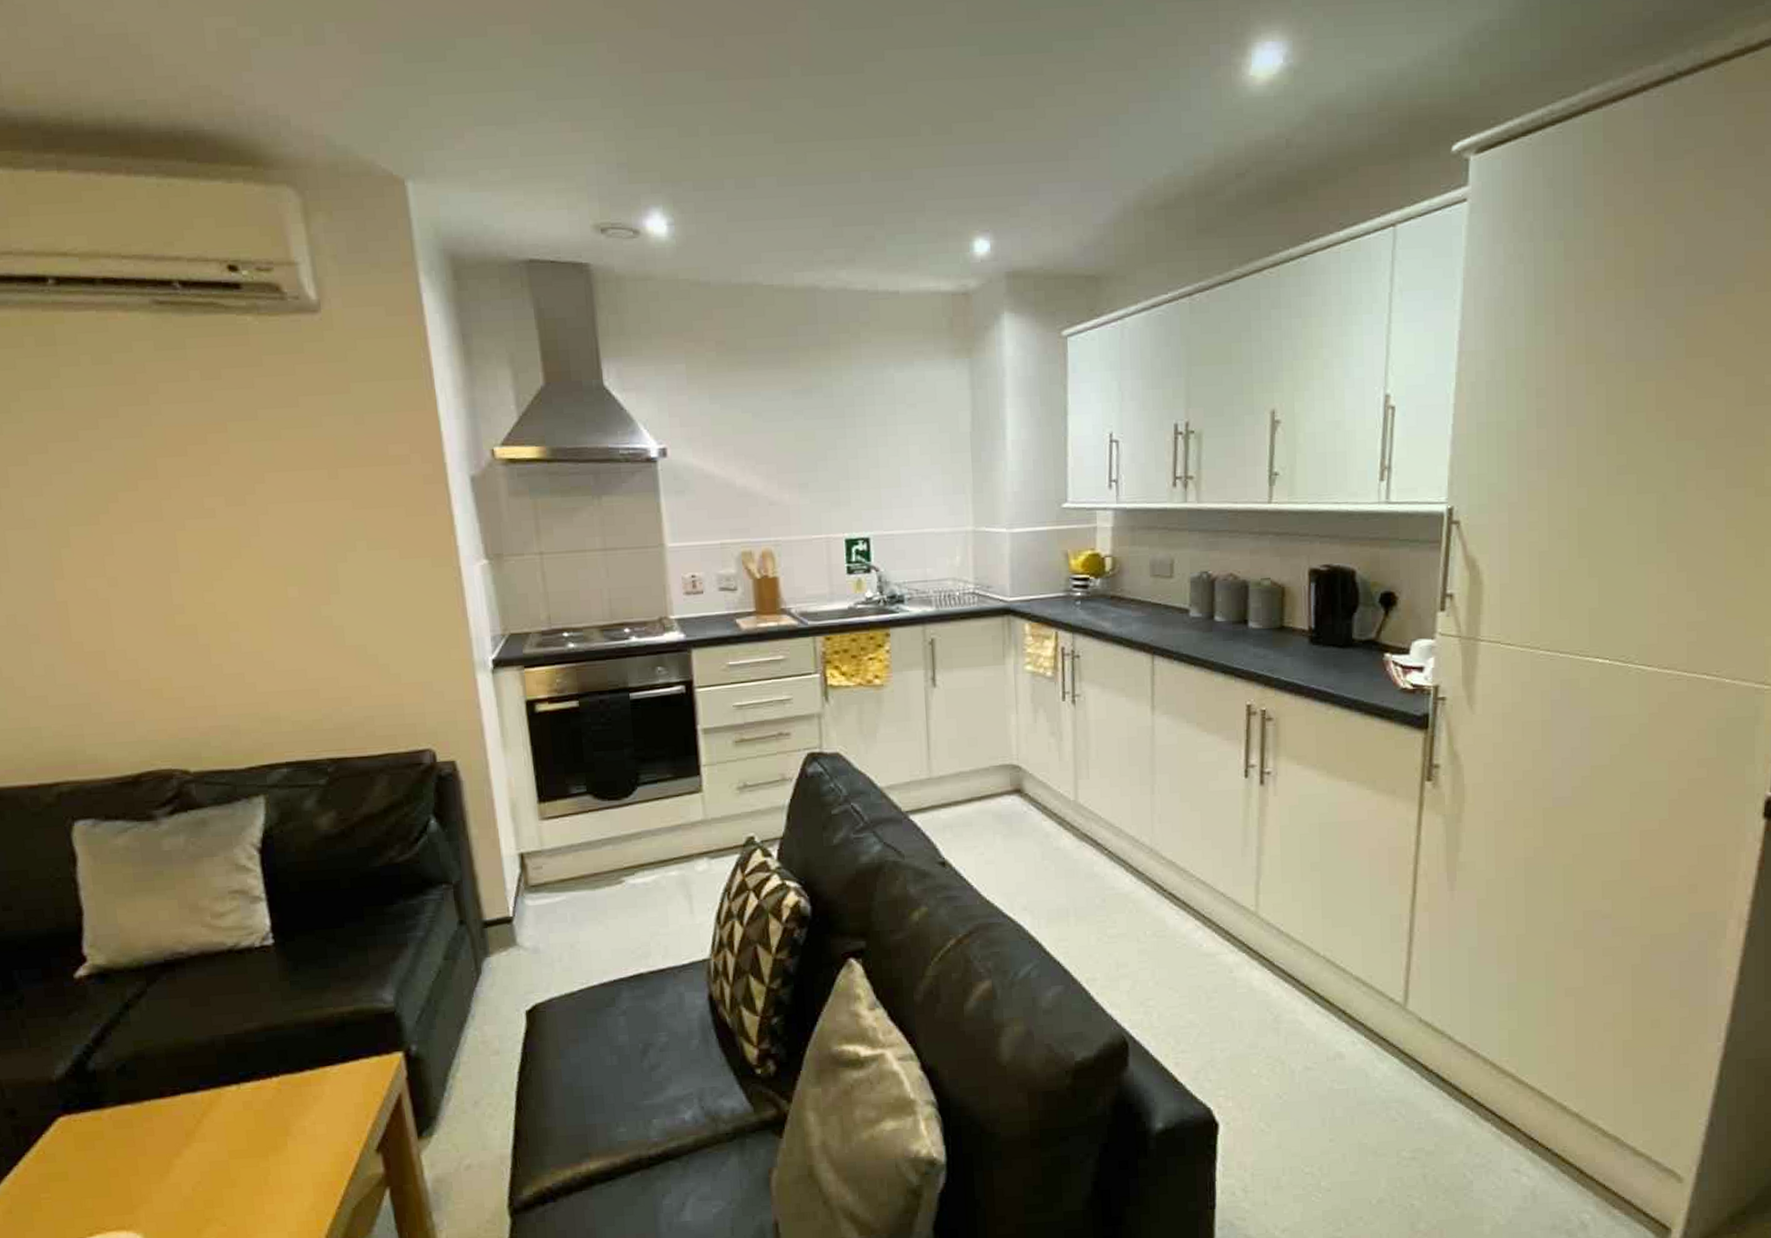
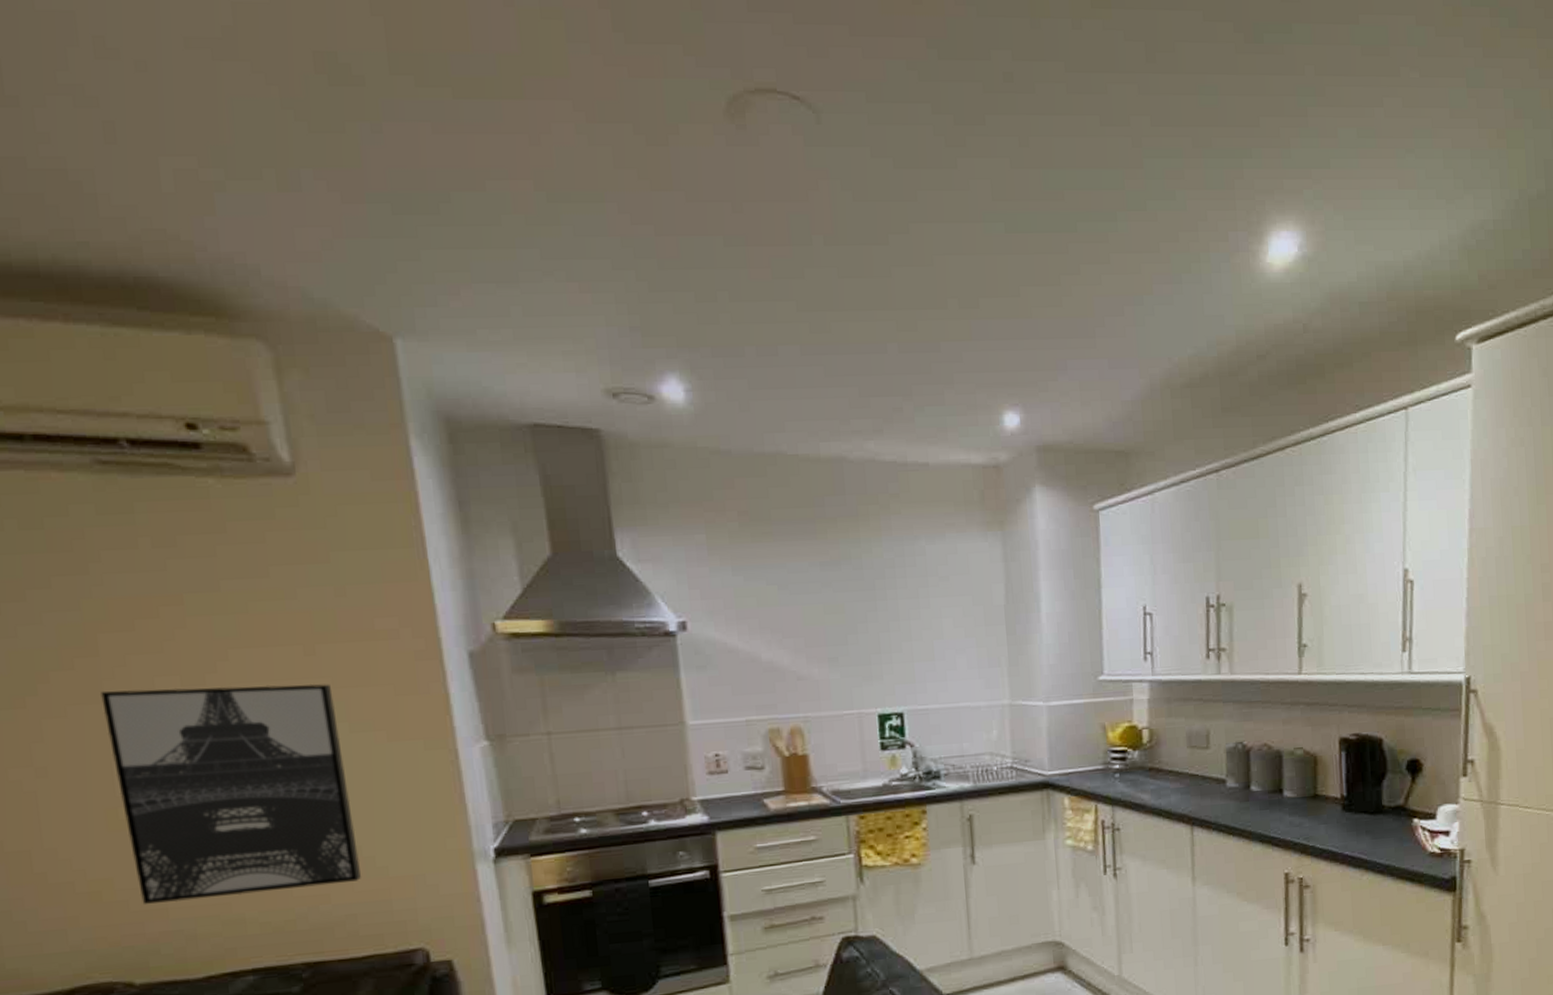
wall art: none [160,504,378,701] -> present [101,683,362,904]

